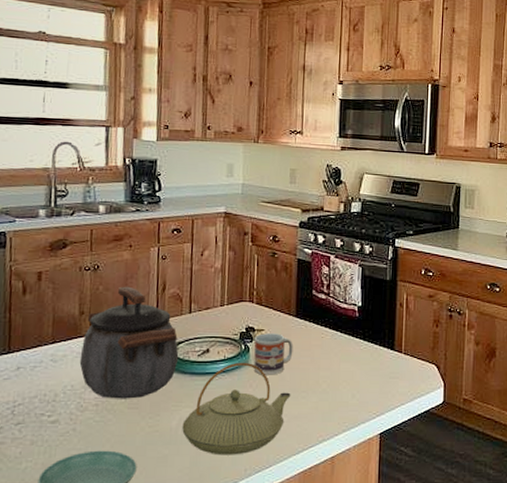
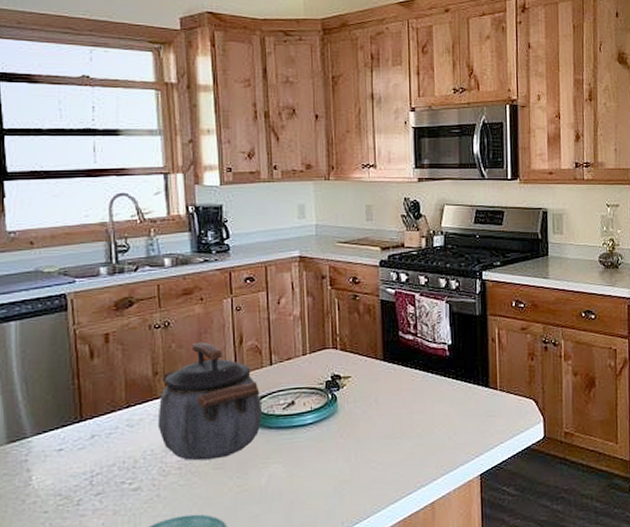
teapot: present [182,362,291,456] -> none [272,412,384,510]
cup: present [253,333,293,375] -> none [341,379,383,424]

